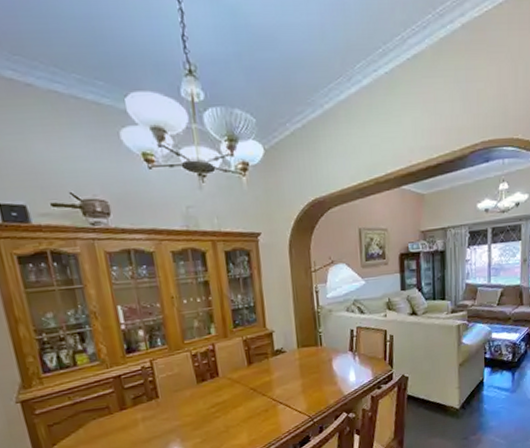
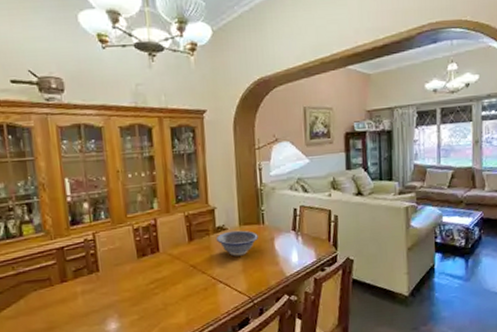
decorative bowl: none [274,352,317,378] -> present [216,230,258,256]

